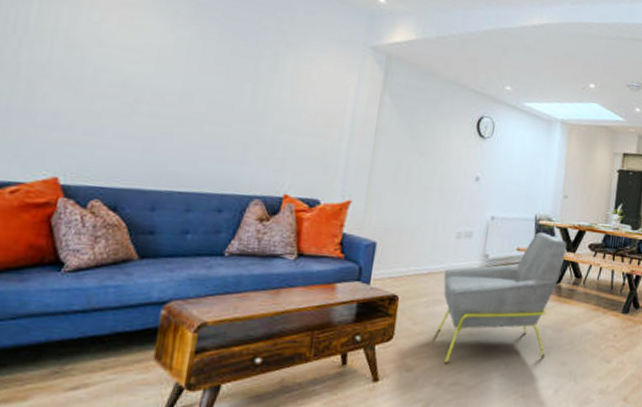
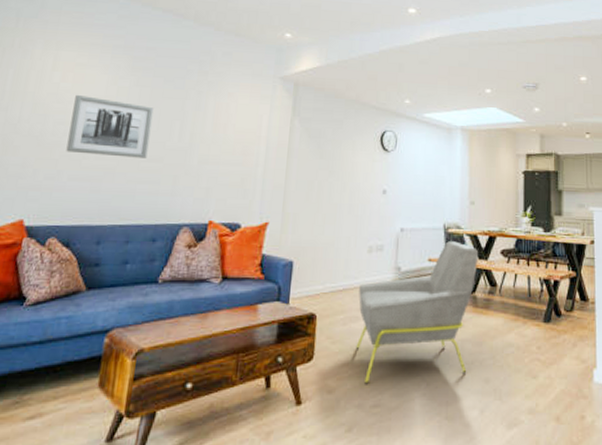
wall art: none [111,39,221,121] -> present [66,94,154,158]

